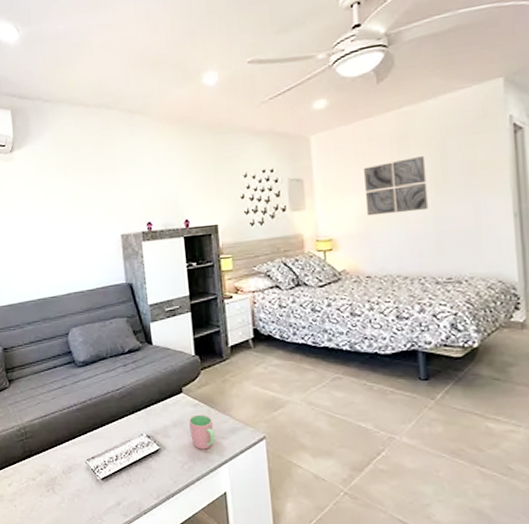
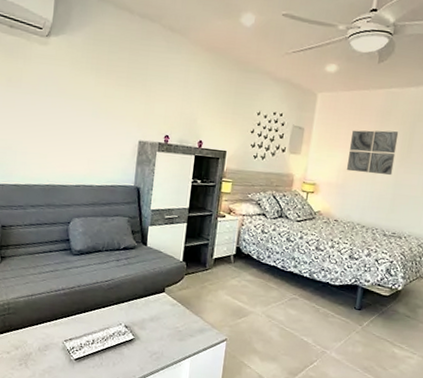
cup: present [189,414,215,450] -> none [163,313,185,344]

